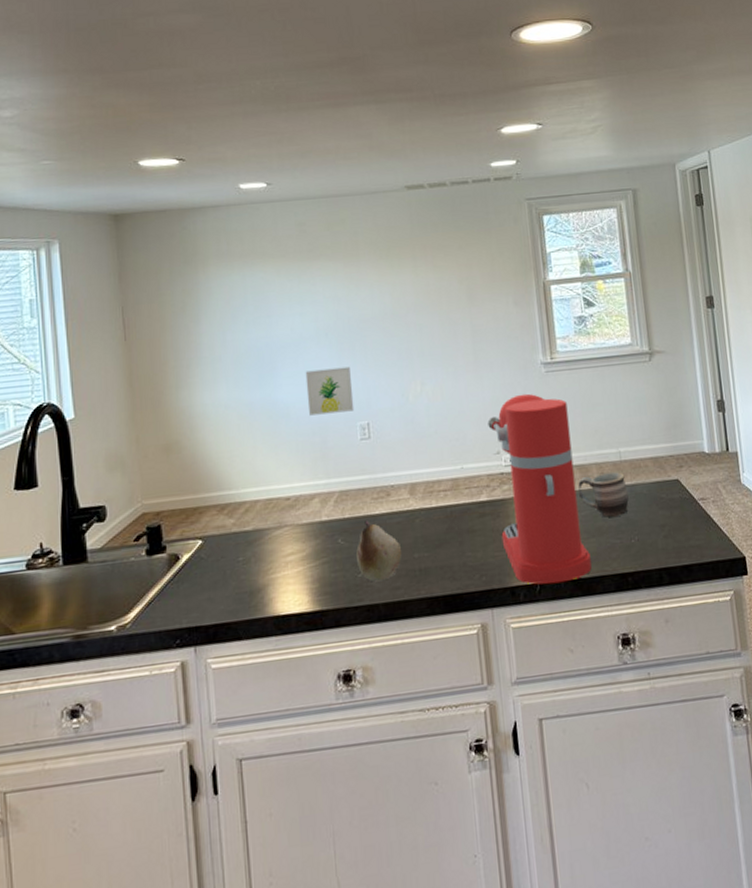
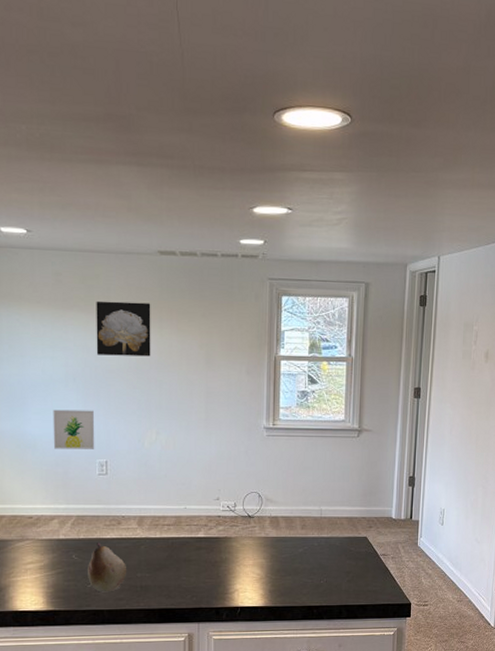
wall art: none [344,242,407,305] -> present [96,300,151,357]
coffee maker: present [487,393,592,585] -> none [211,452,285,609]
mug: present [578,472,629,518] -> none [282,526,323,562]

